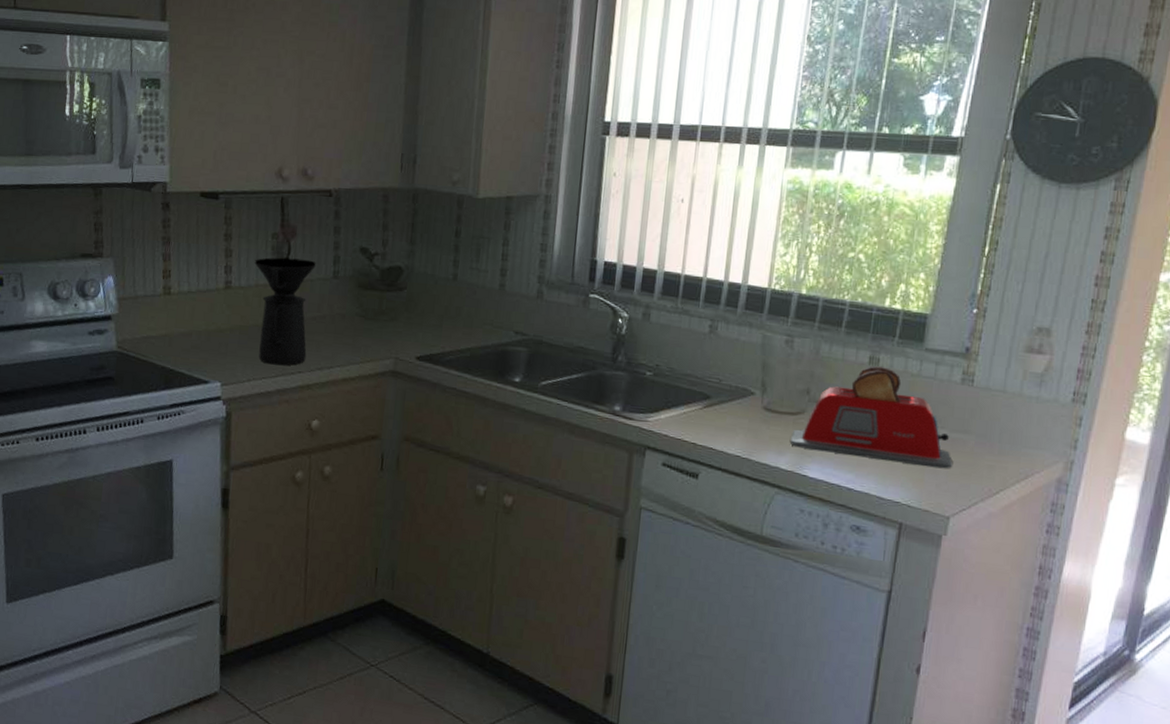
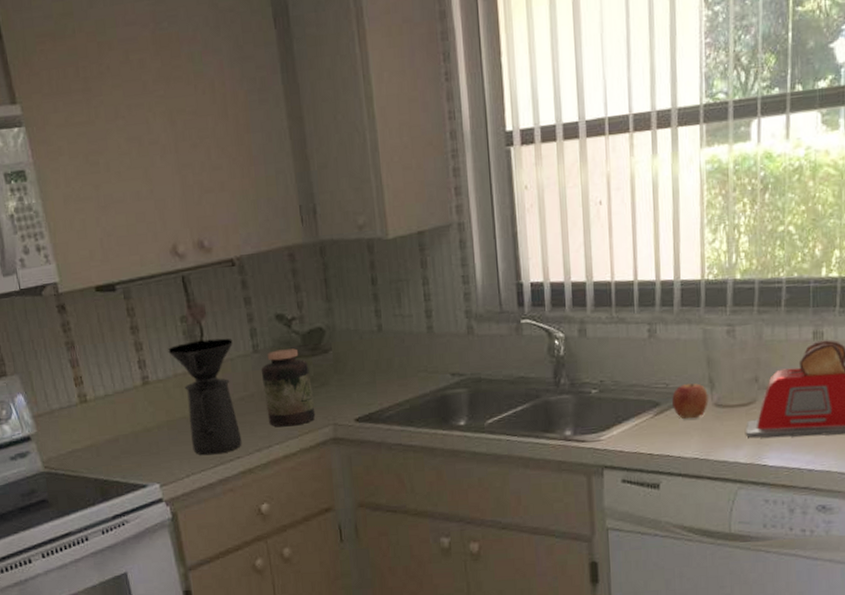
jar: none [335,279,383,353] -> present [261,348,316,427]
apple: none [722,383,759,418] -> present [672,383,709,420]

